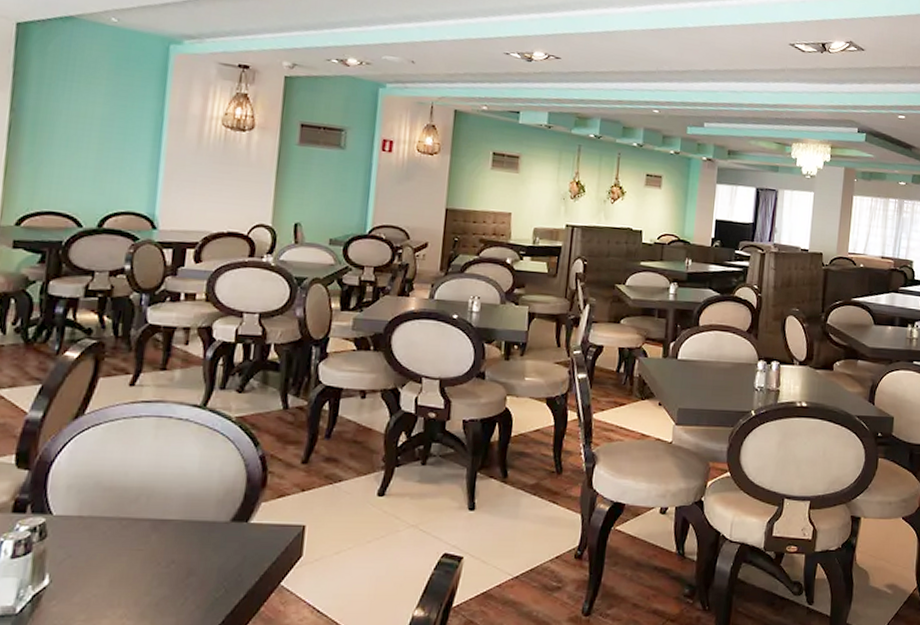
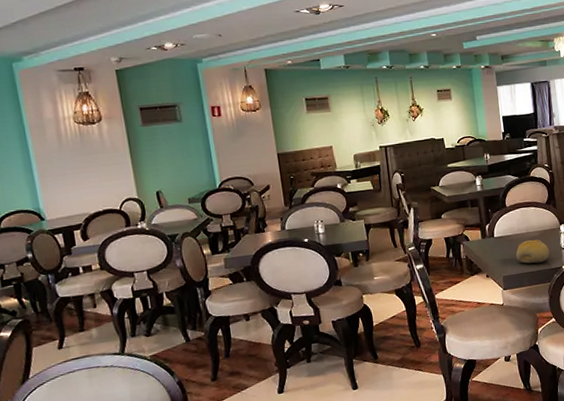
bread roll: none [699,370,739,401] -> present [516,239,549,264]

